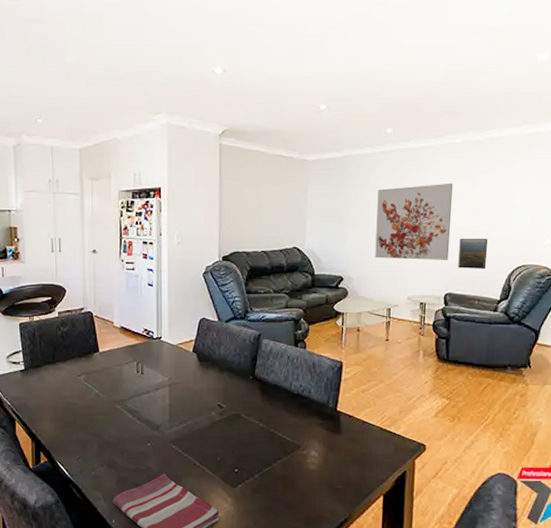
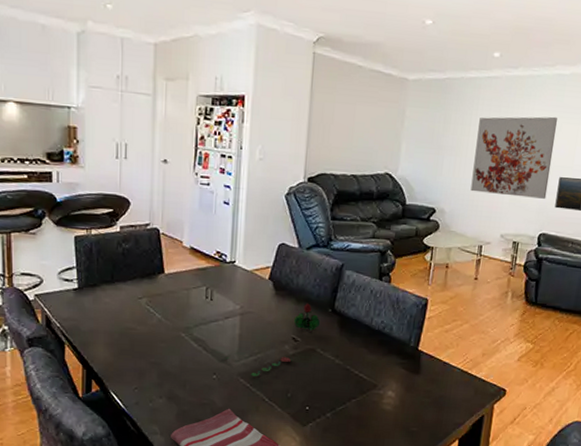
plant: none [154,372,243,442] -> present [221,303,321,377]

